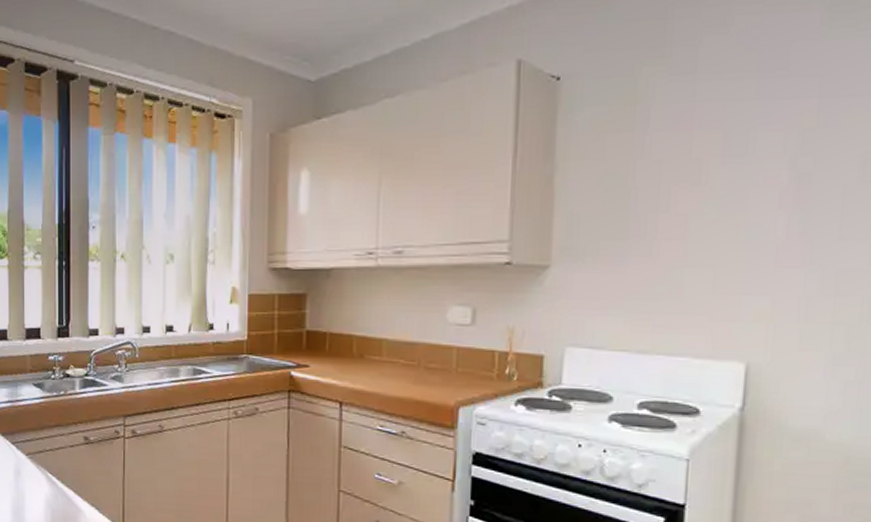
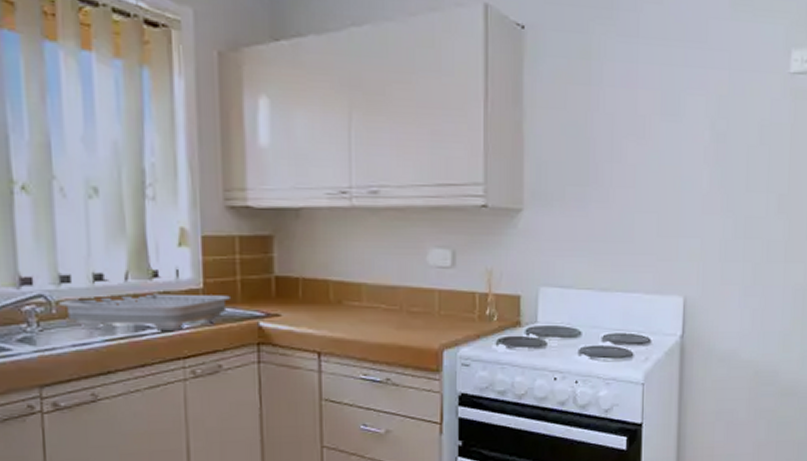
dish rack: none [141,342,268,376] -> present [59,293,230,331]

